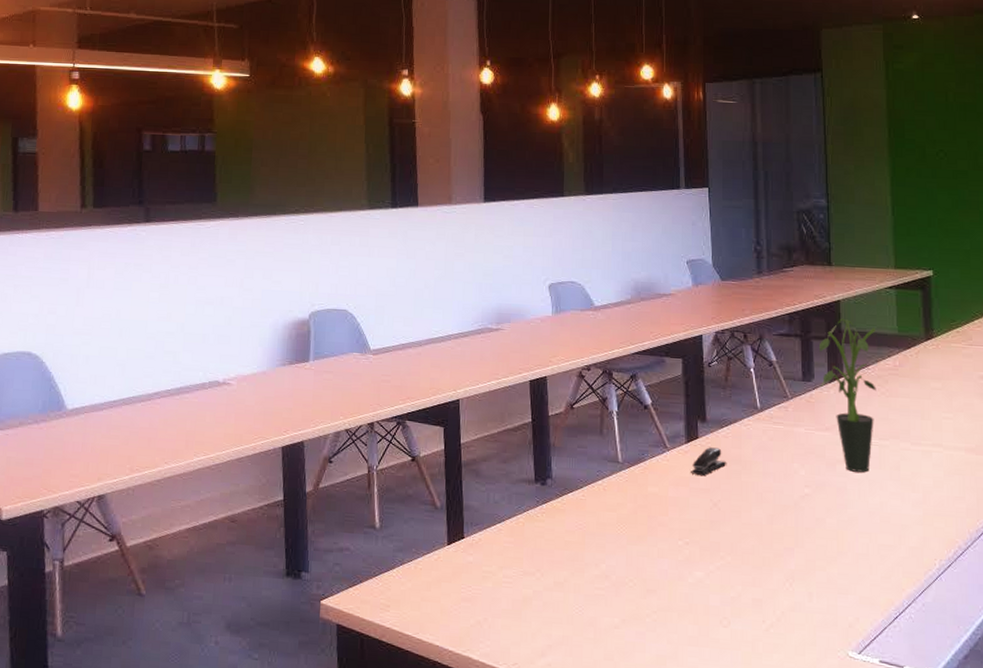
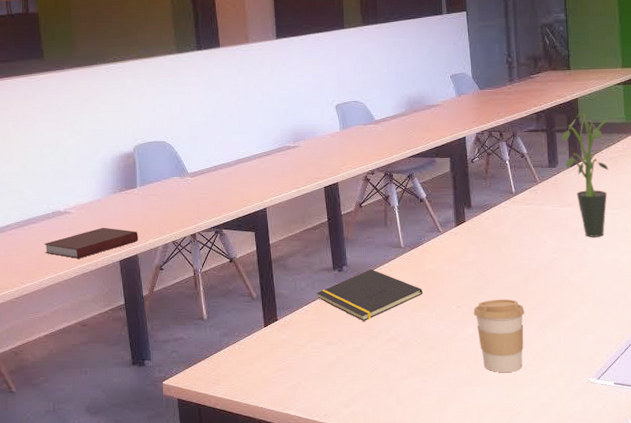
notebook: none [195,405,307,440] -> present [43,227,138,259]
notepad: none [513,485,642,550] -> present [317,269,423,321]
stapler: present [691,447,727,477] -> none [460,228,490,252]
coffee cup: none [704,538,768,633] -> present [474,299,524,372]

